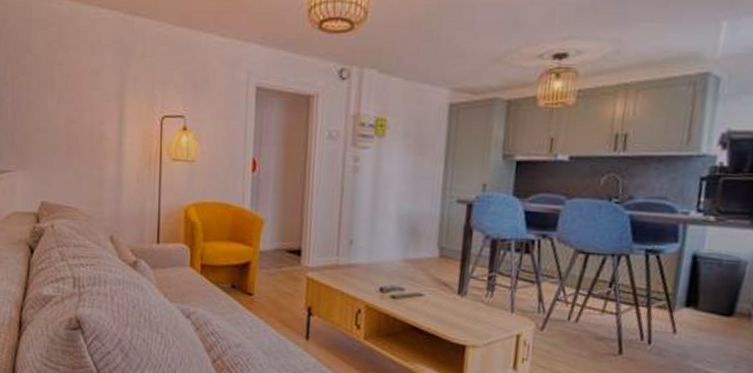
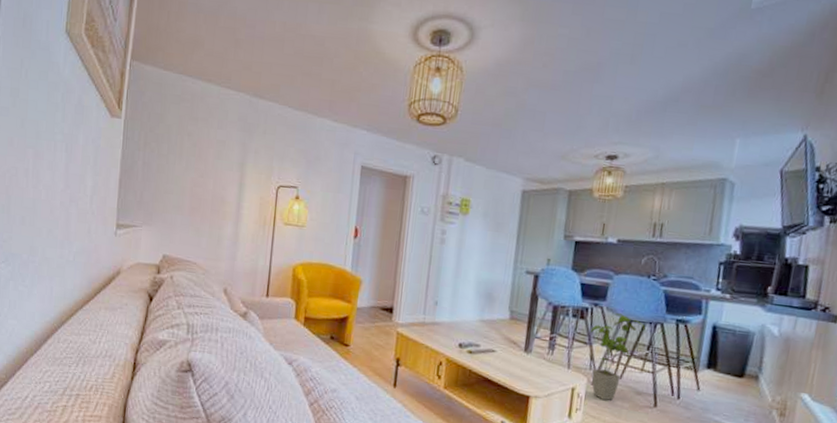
house plant: none [538,245,608,349] -> present [591,313,647,401]

